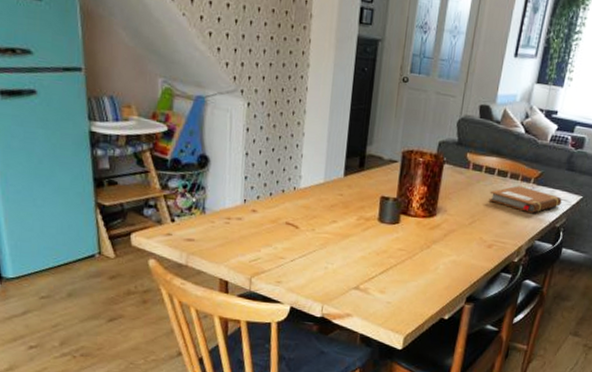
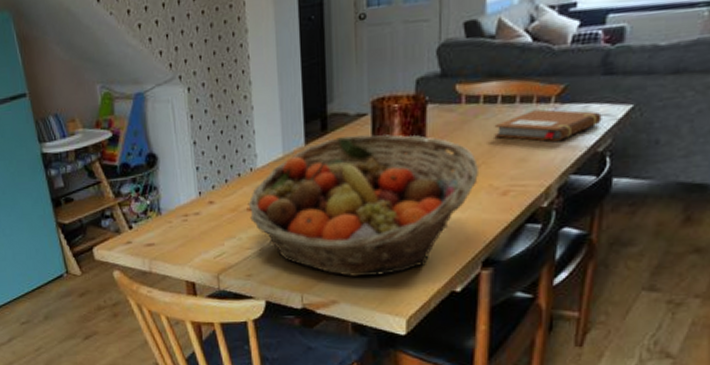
fruit basket: none [287,175,474,298] -> present [248,133,478,277]

